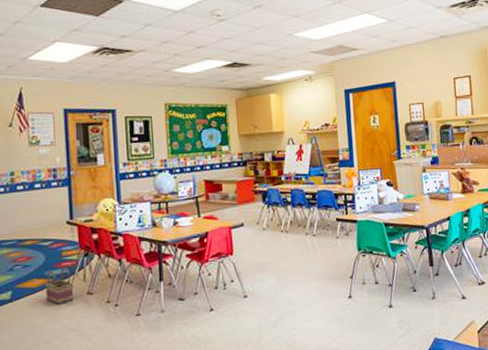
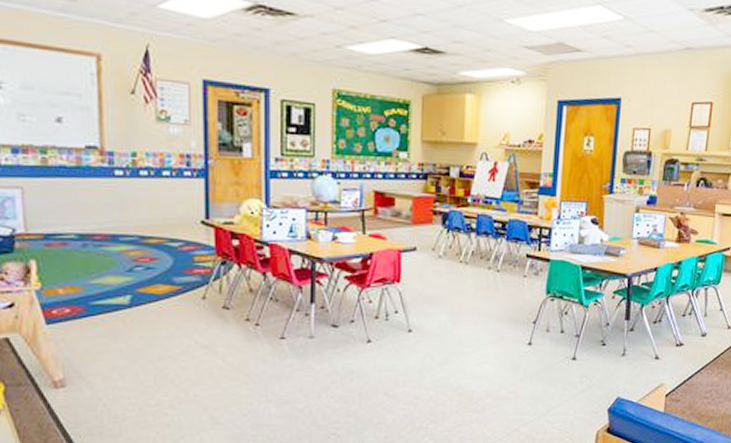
basket: present [45,267,74,304] -> none [172,275,206,316]

